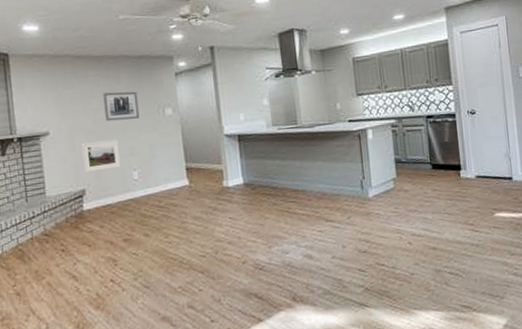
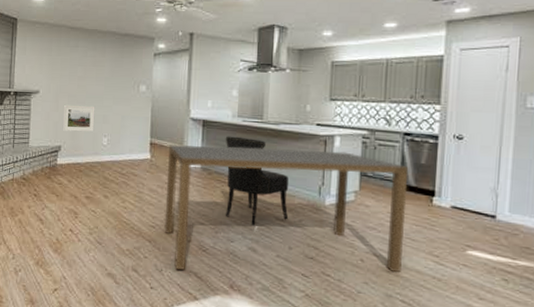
wall art: present [103,91,140,122] -> none [87,63,118,90]
dining table: none [207,143,445,296] -> present [164,144,409,273]
dining chair: none [263,145,338,233] -> present [225,136,289,226]

